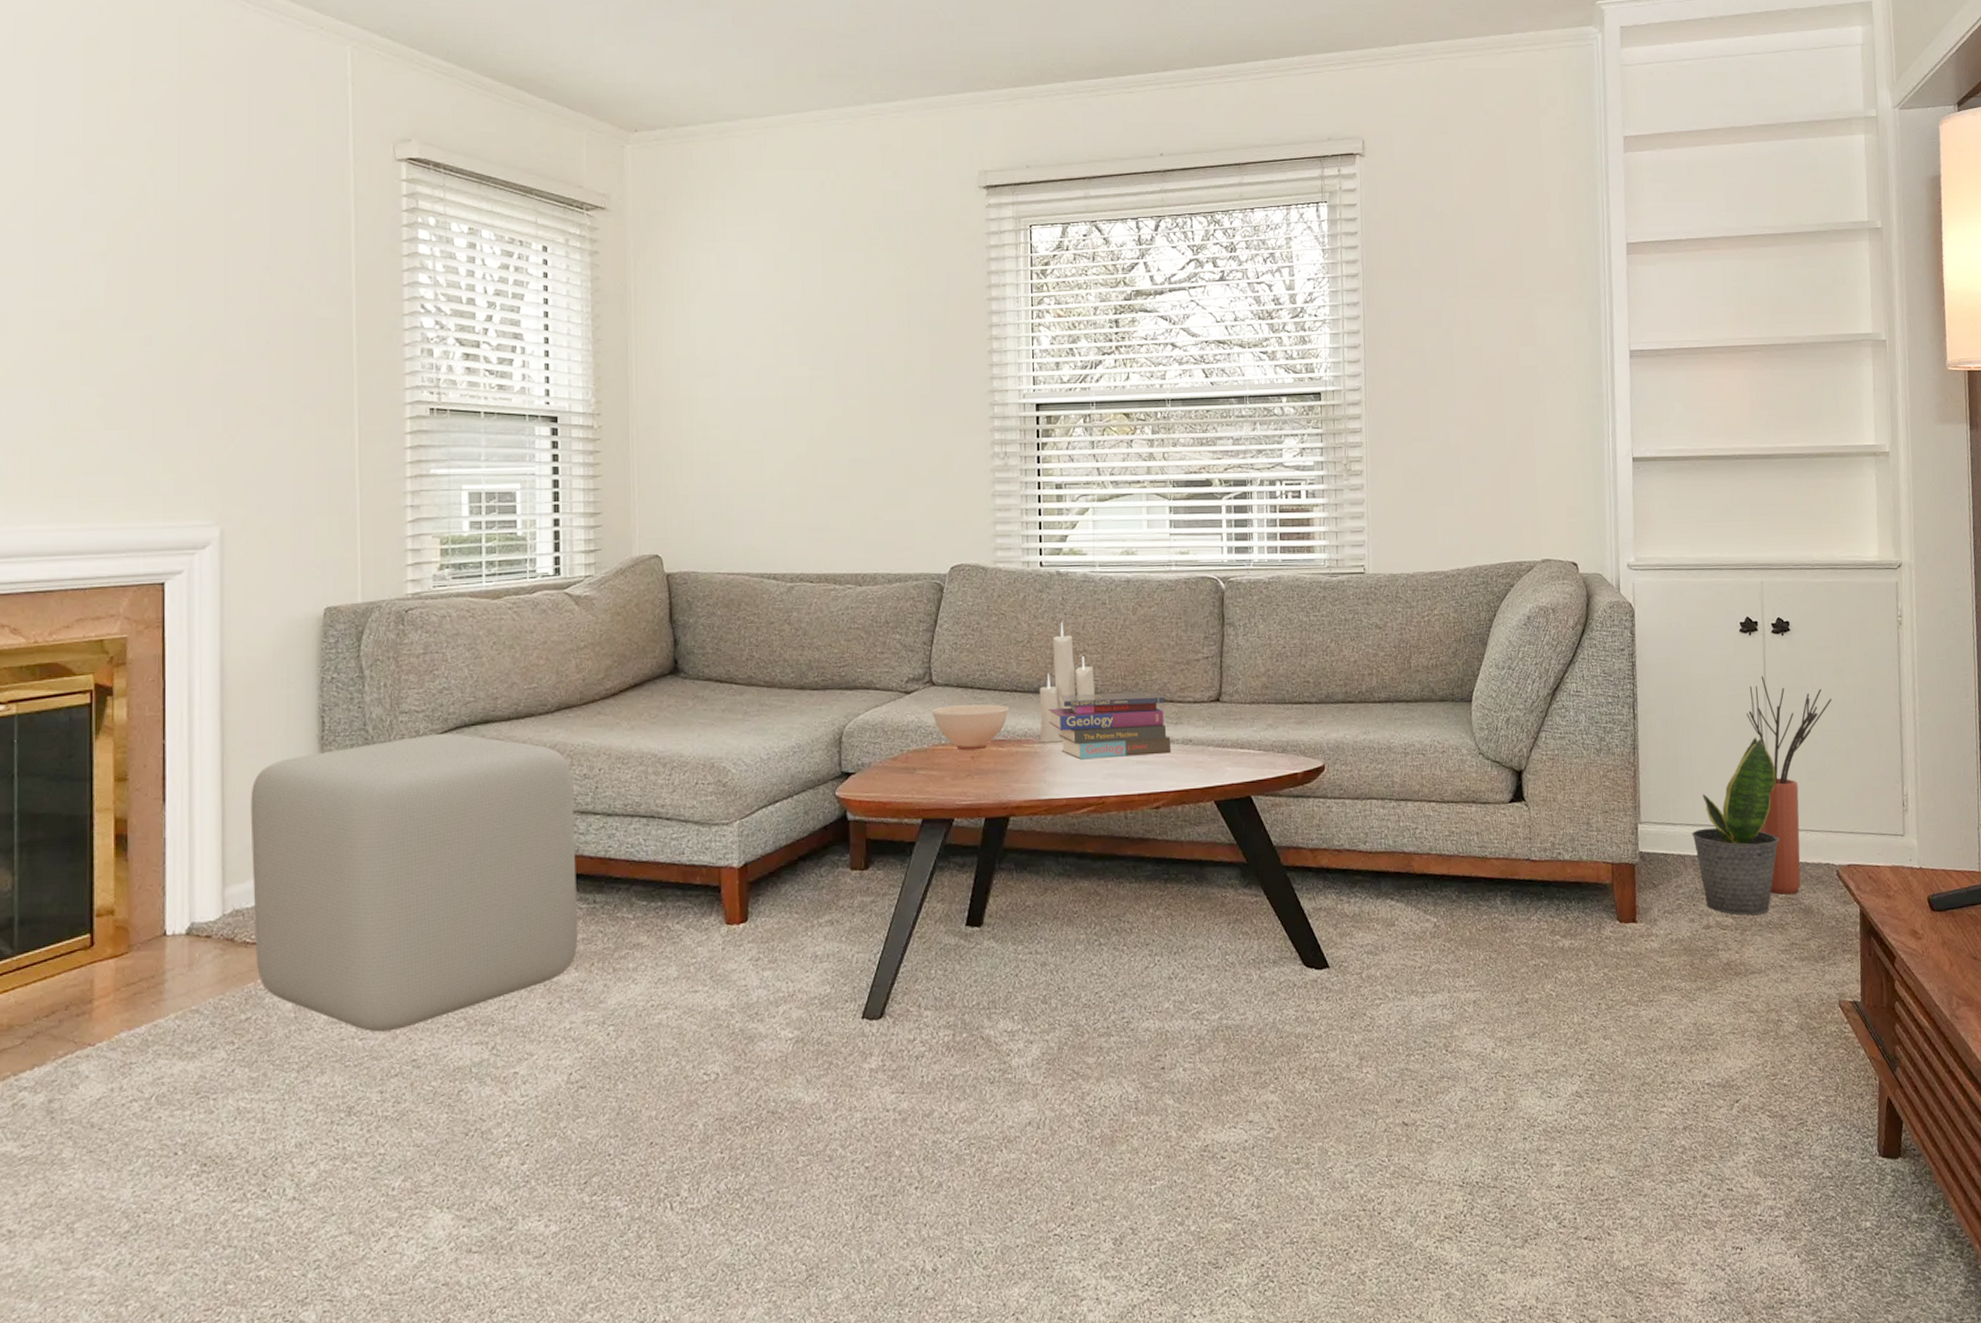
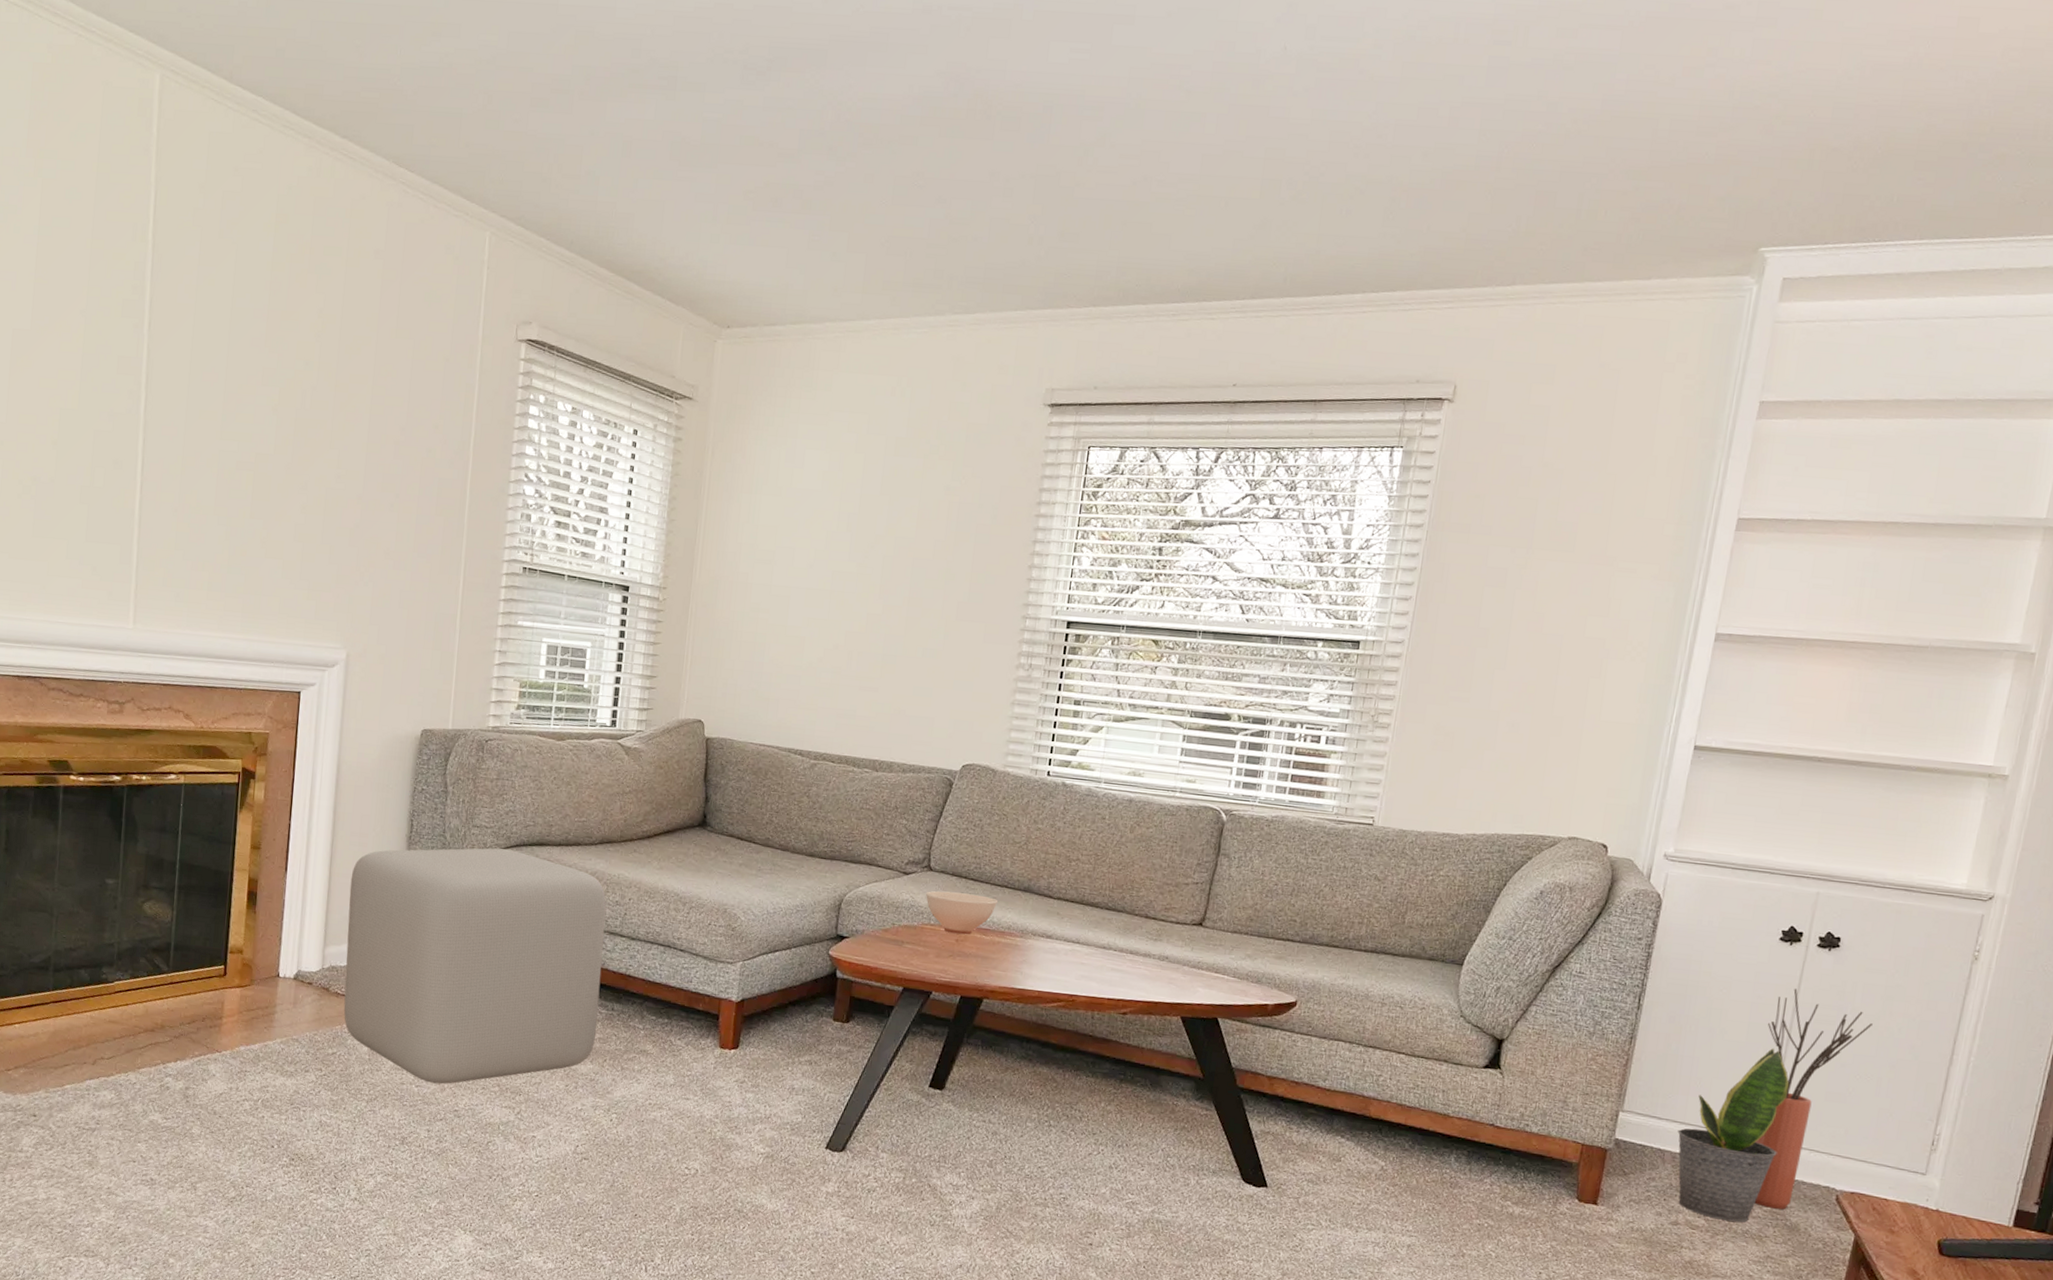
candle: present [1039,622,1095,743] -> none [1022,830,1084,940]
books: present [1048,691,1172,760] -> none [1034,896,1149,967]

